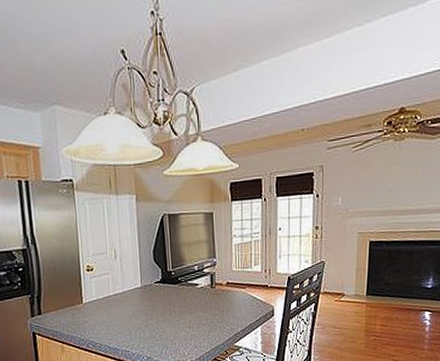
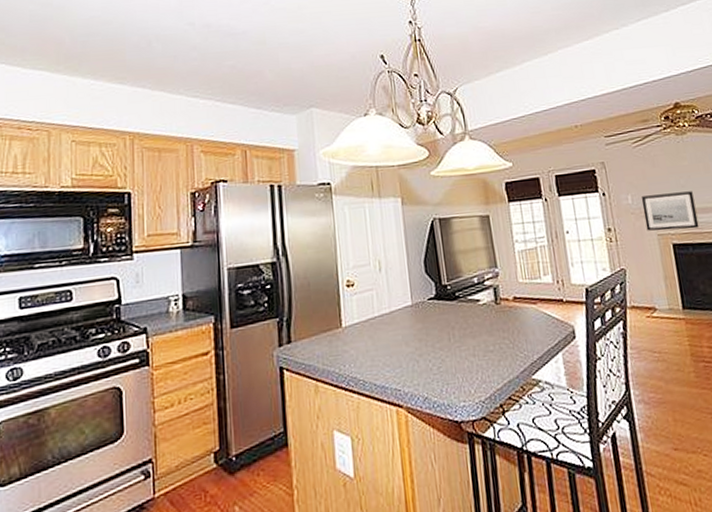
wall art: none [350,194,397,230] -> present [641,191,699,231]

